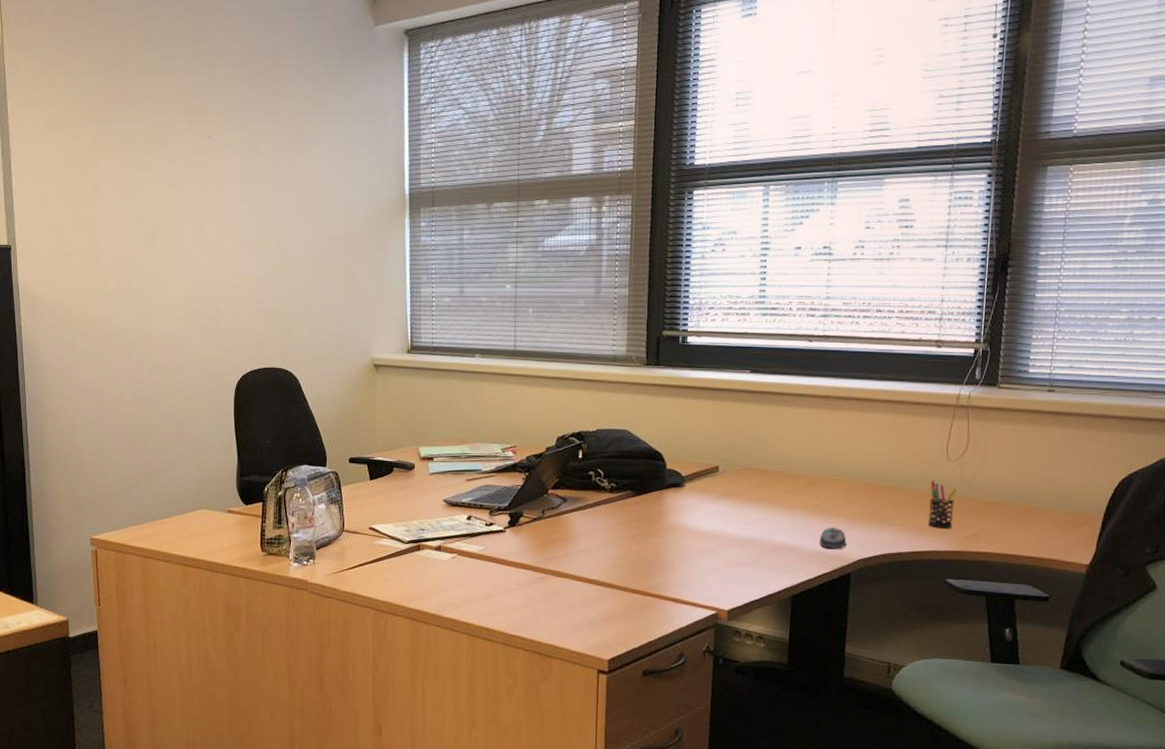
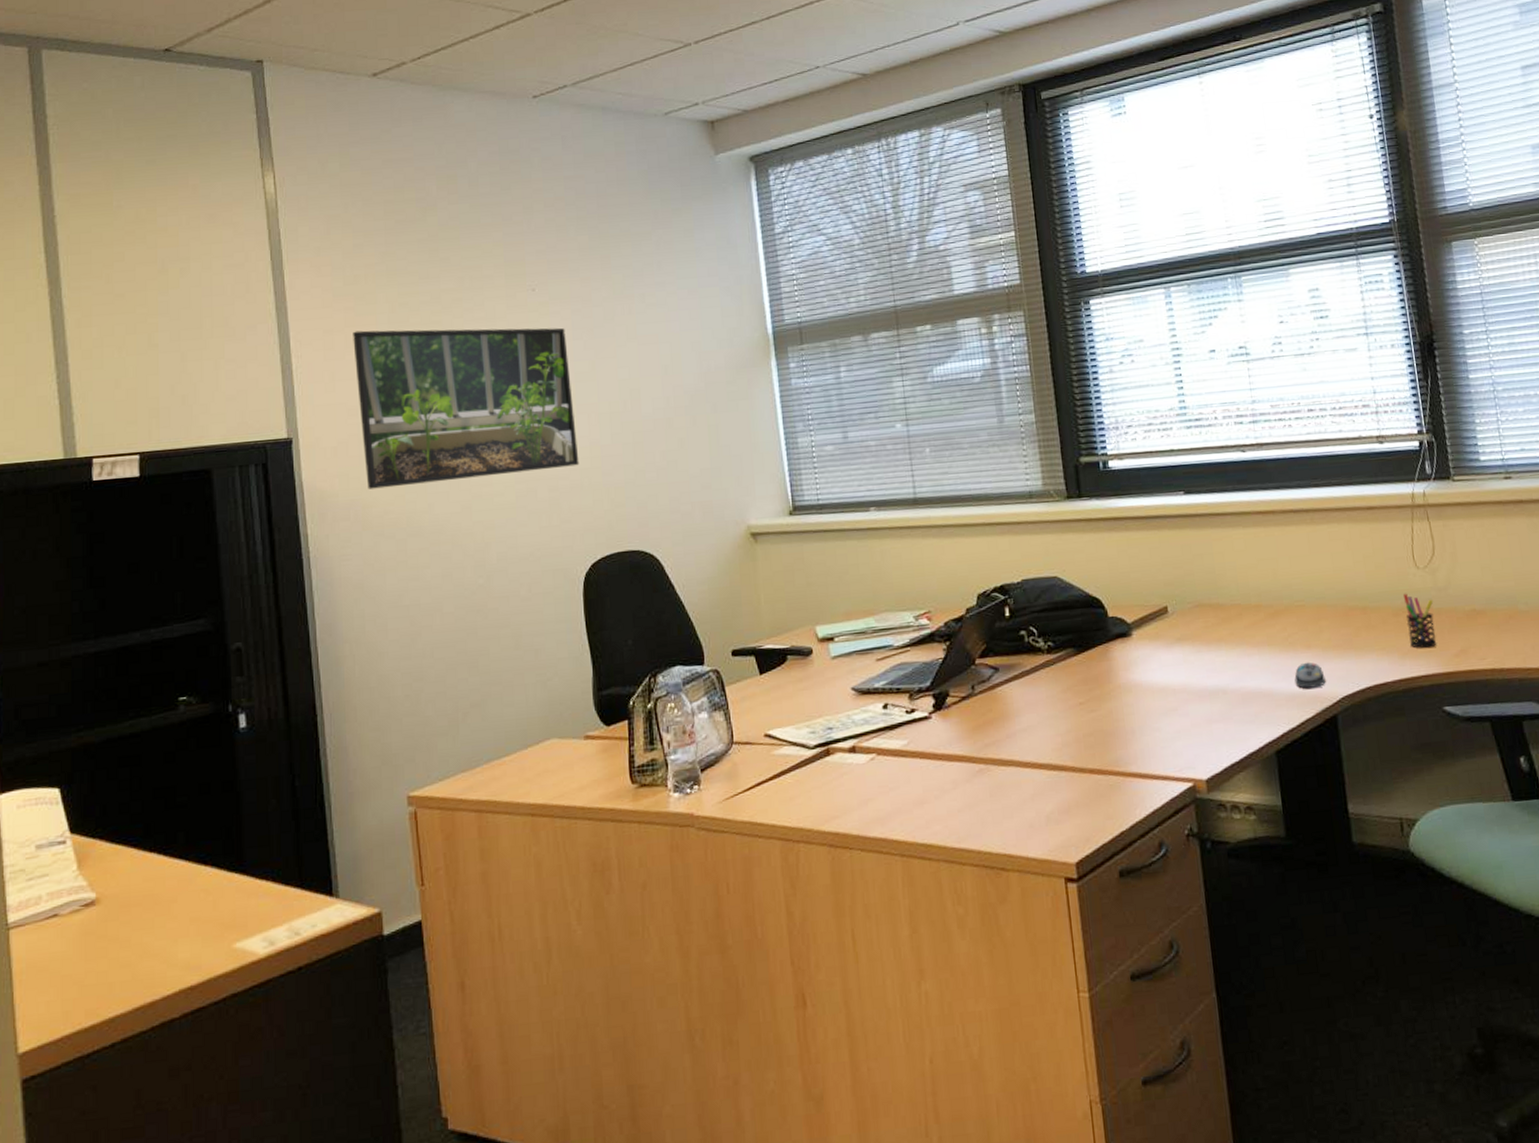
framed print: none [61,159,239,295] -> present [353,327,580,490]

